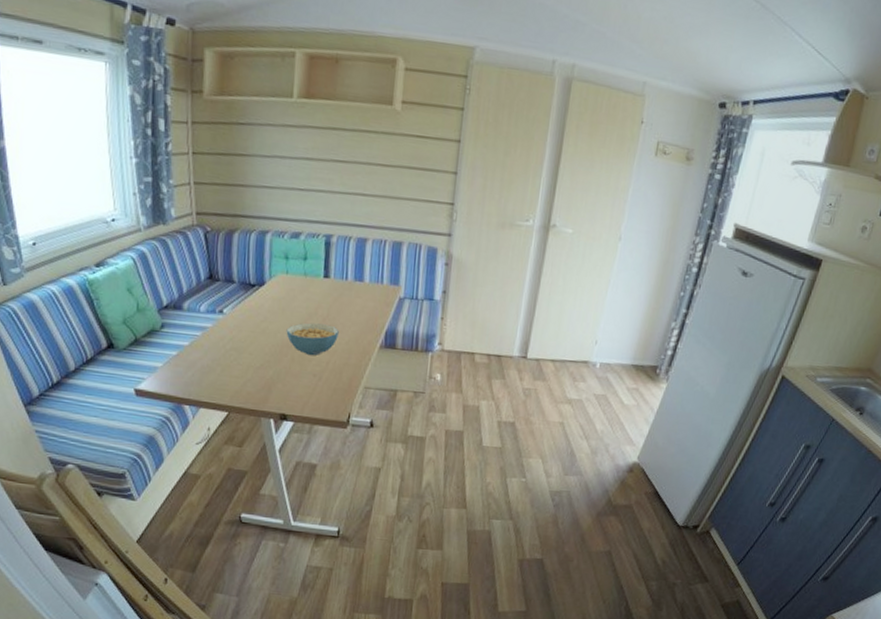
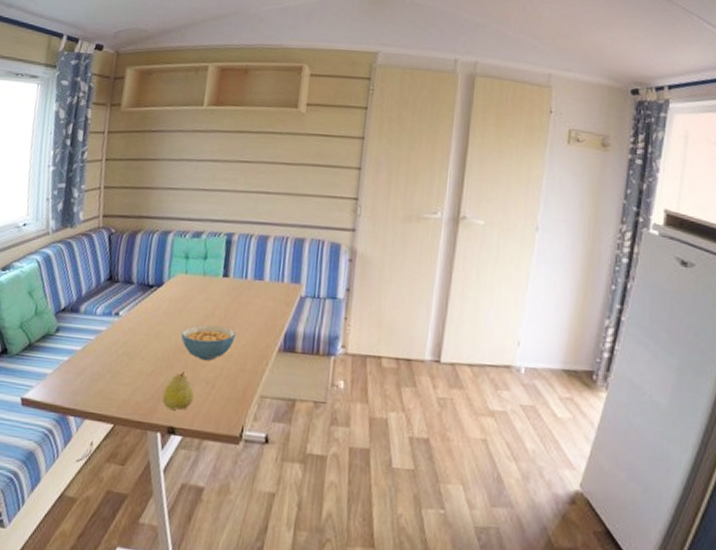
fruit: none [272,365,302,400] -> present [162,371,194,411]

